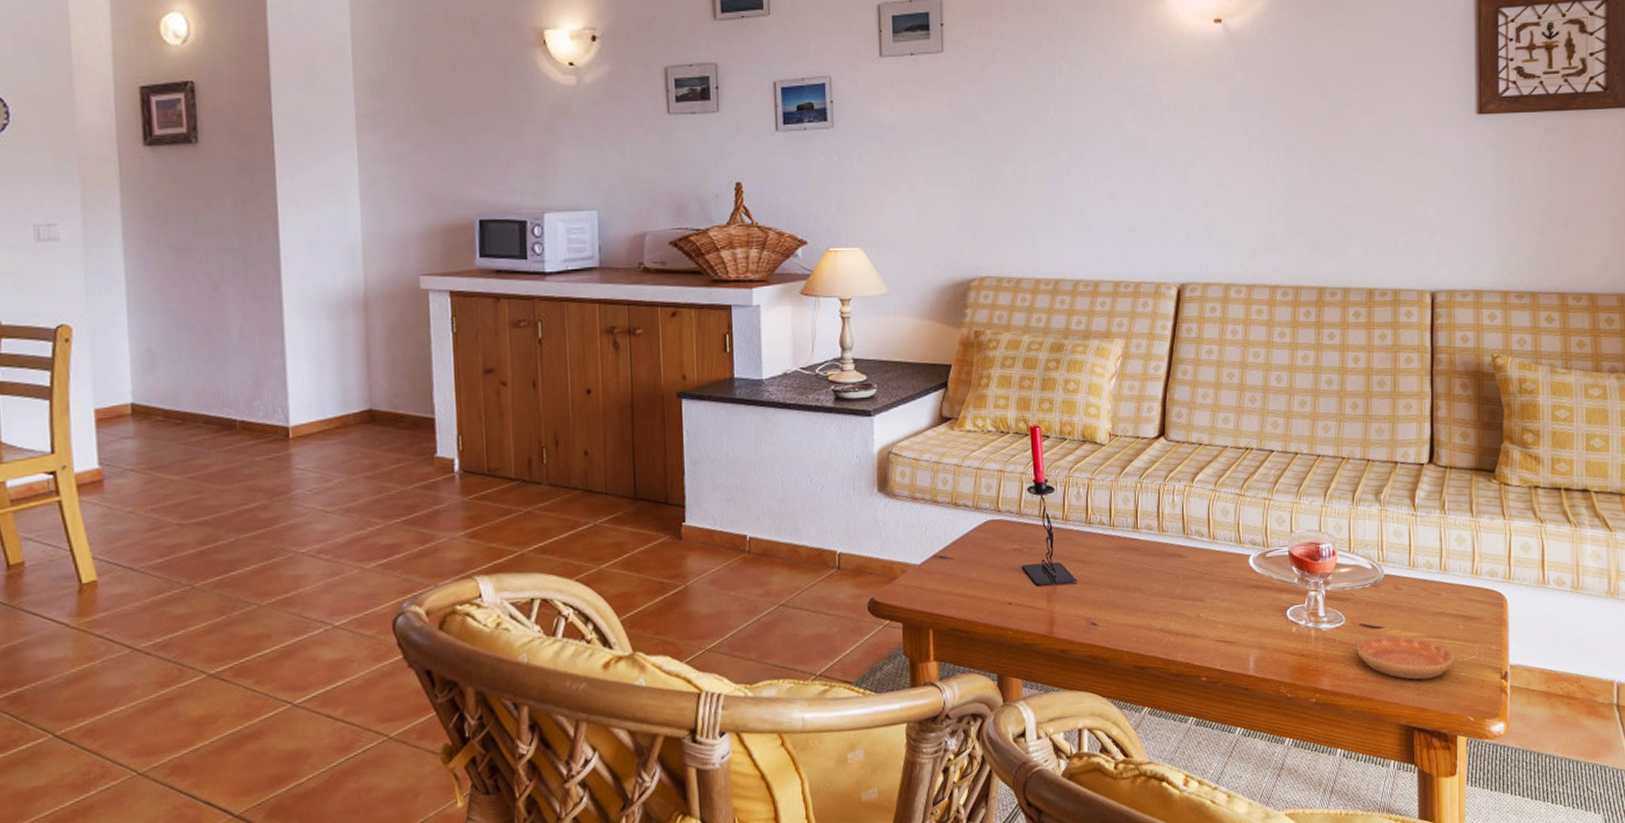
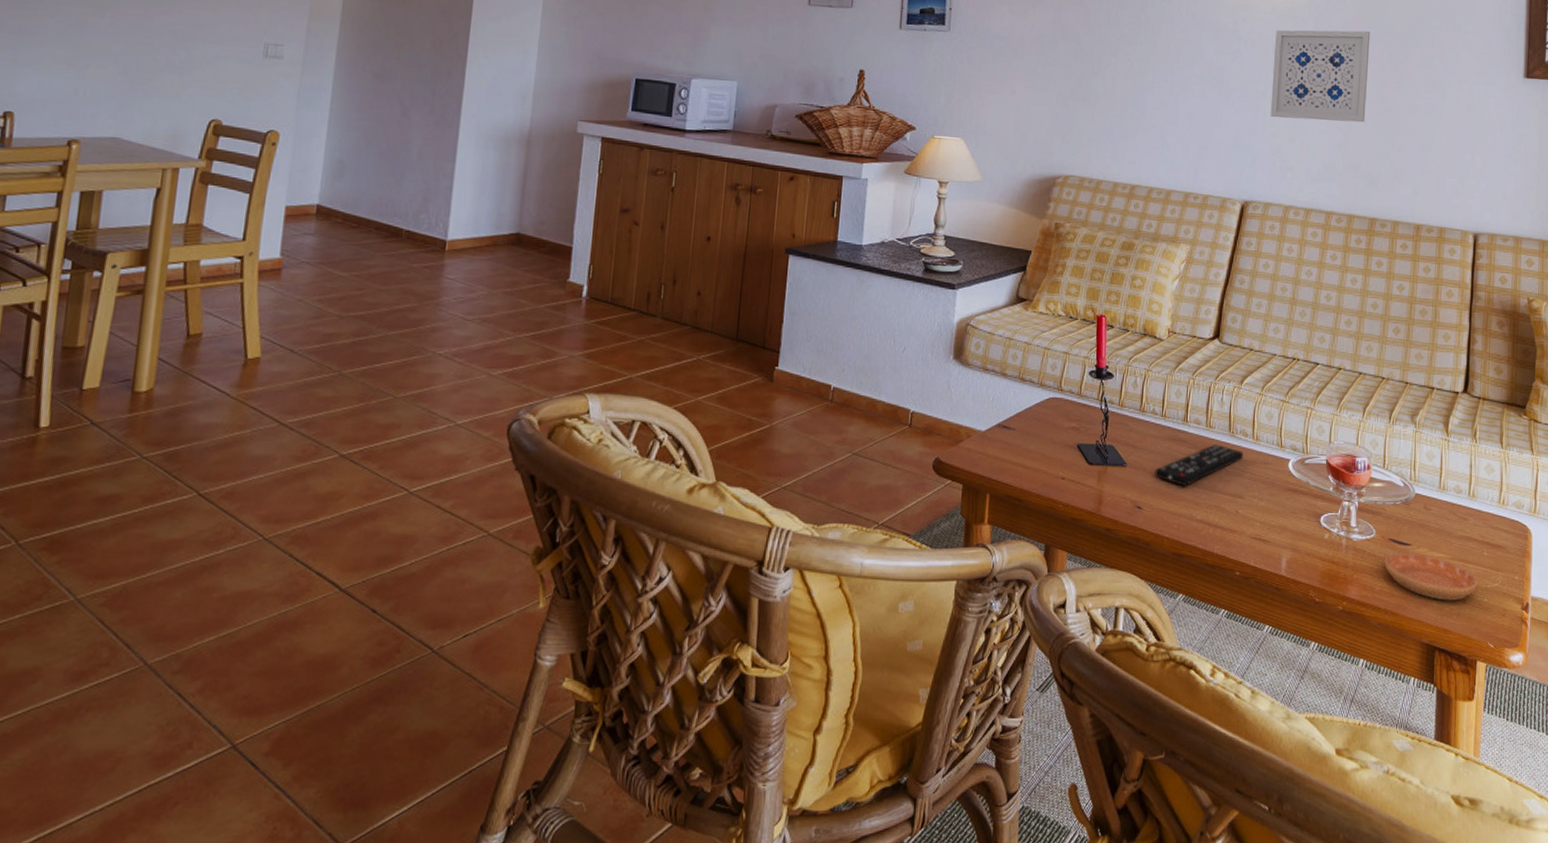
remote control: none [1107,548,1200,597] -> present [1154,444,1243,487]
wall art: none [1200,79,1306,188] -> present [1270,29,1371,123]

